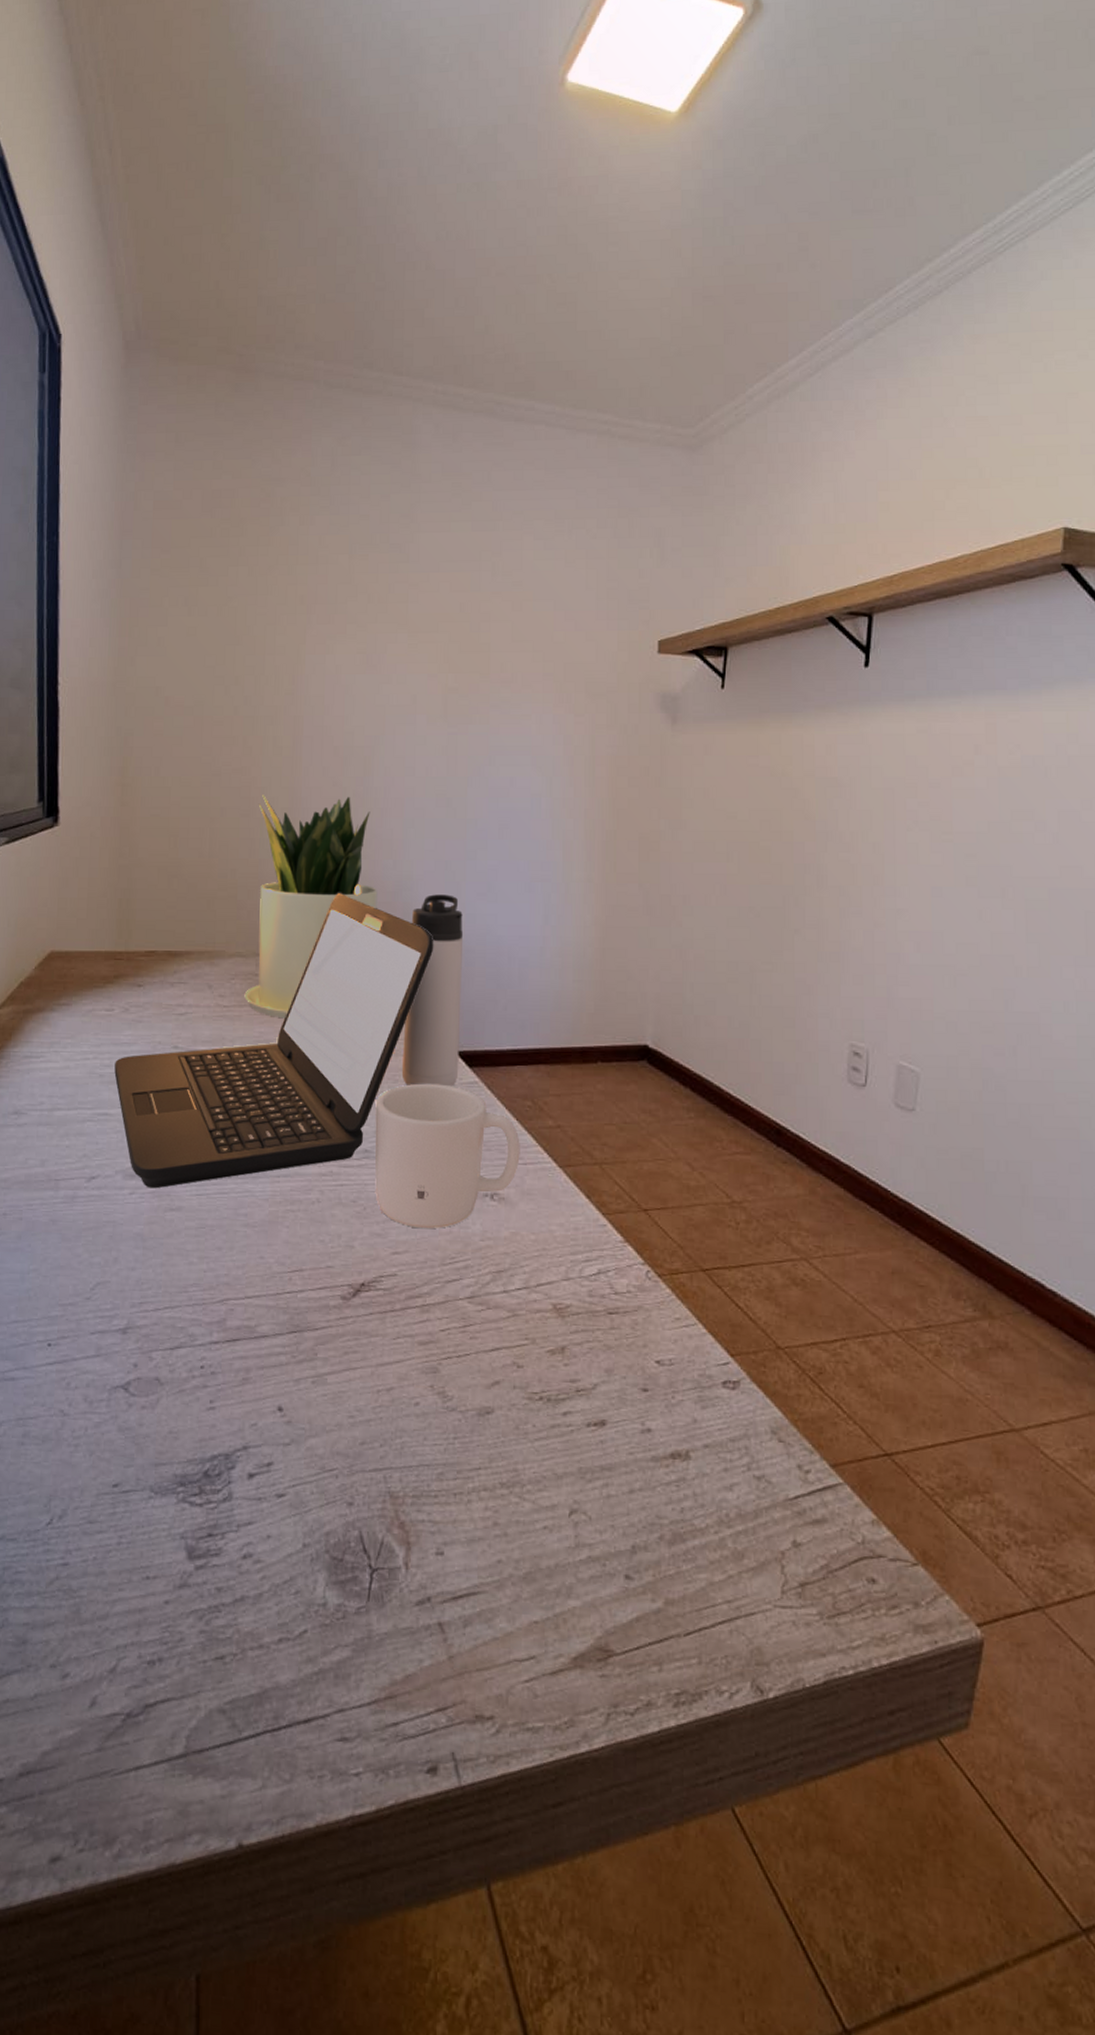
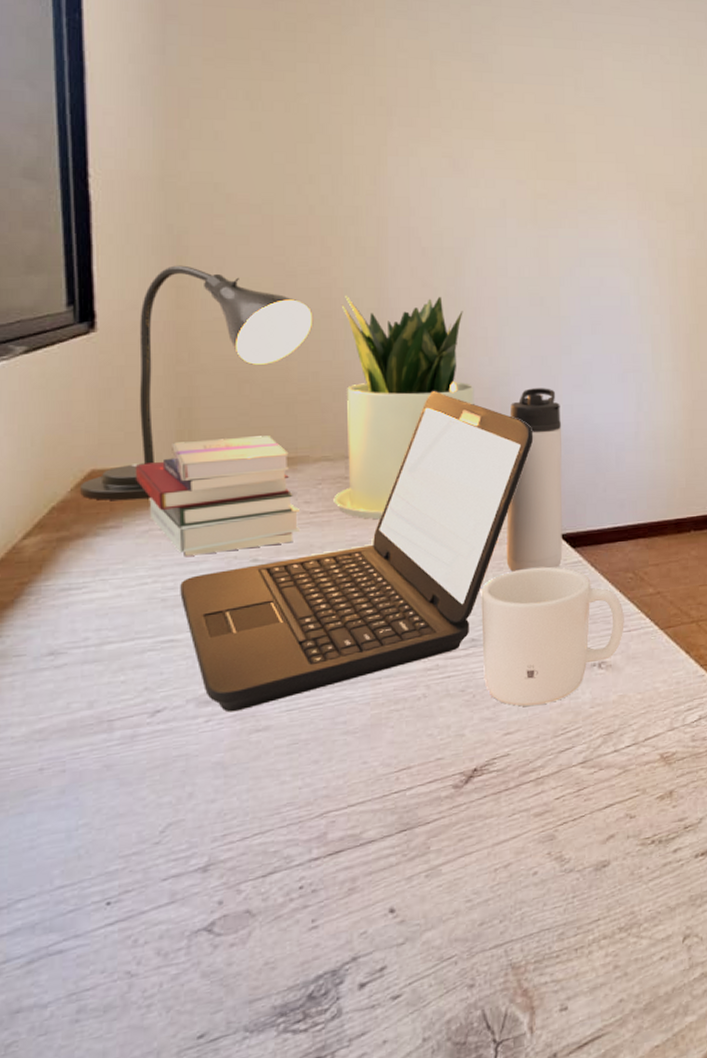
desk lamp: none [42,765,234,981] -> present [80,265,313,501]
books: none [83,929,215,1037] -> present [135,436,301,556]

